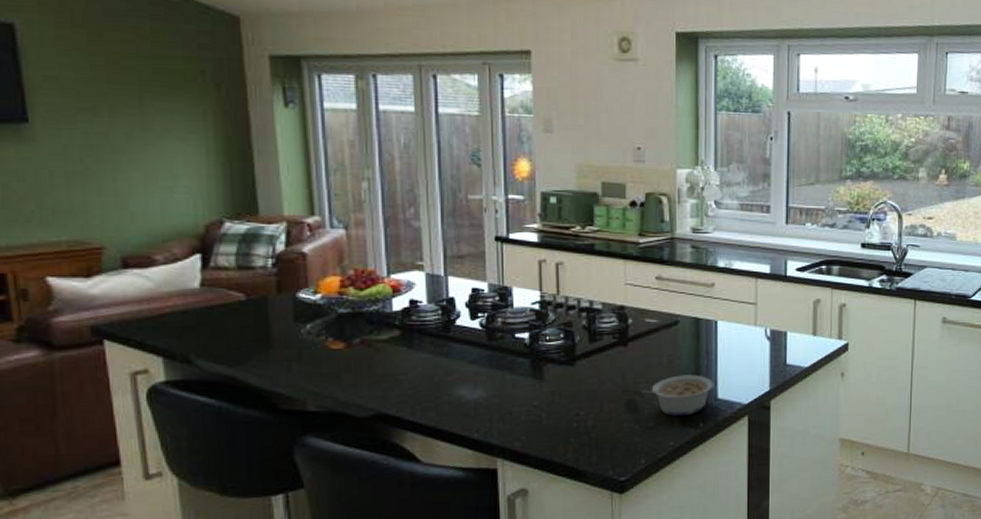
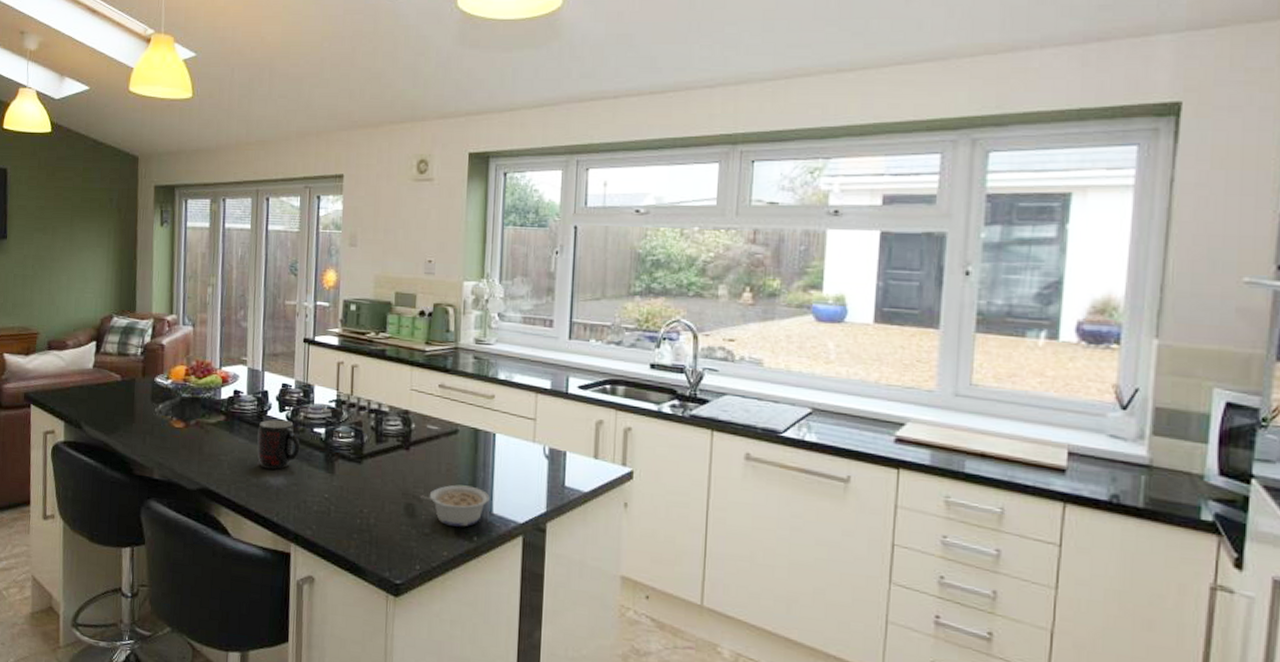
mug: none [445,328,500,383] -> present [257,419,300,470]

